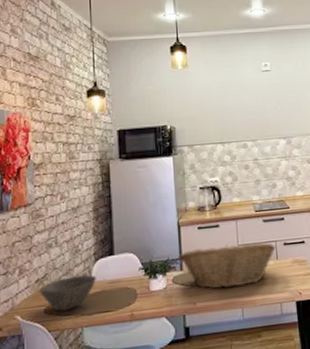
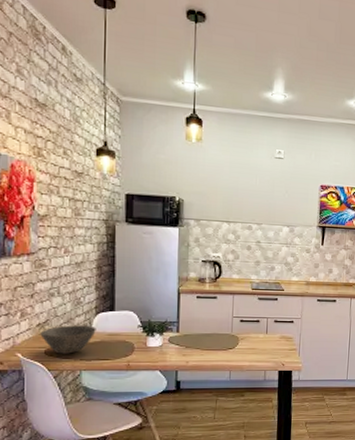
fruit basket: present [178,241,276,289] -> none [176,315,267,353]

